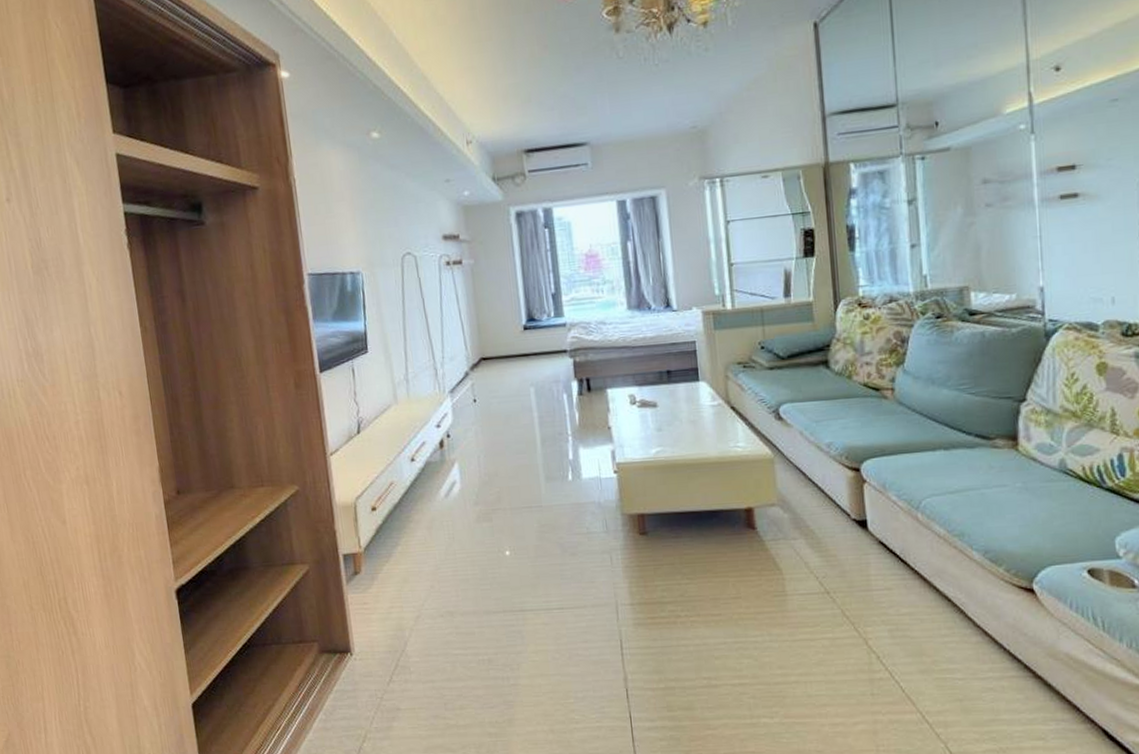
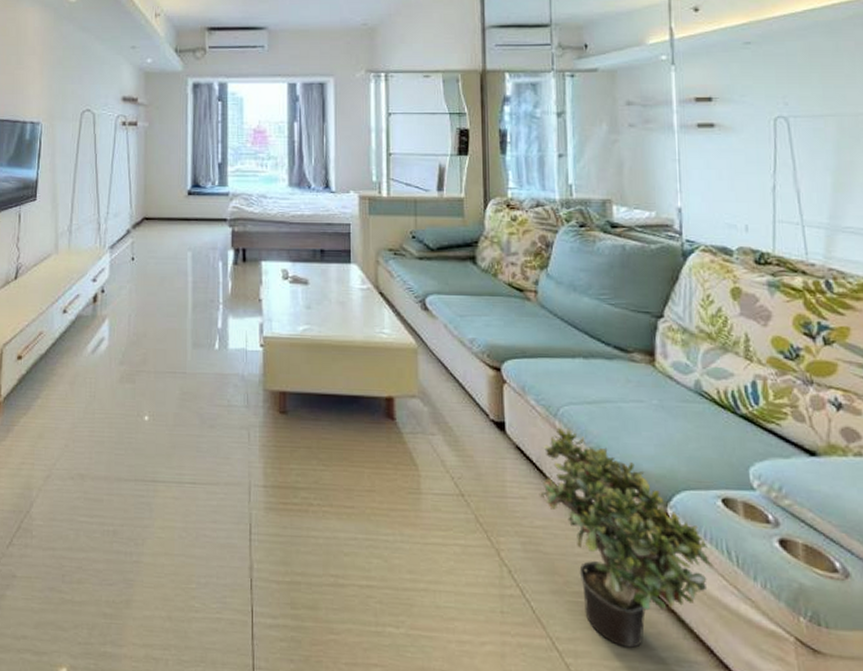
potted plant: none [904,518,1080,715] -> present [539,427,714,649]

